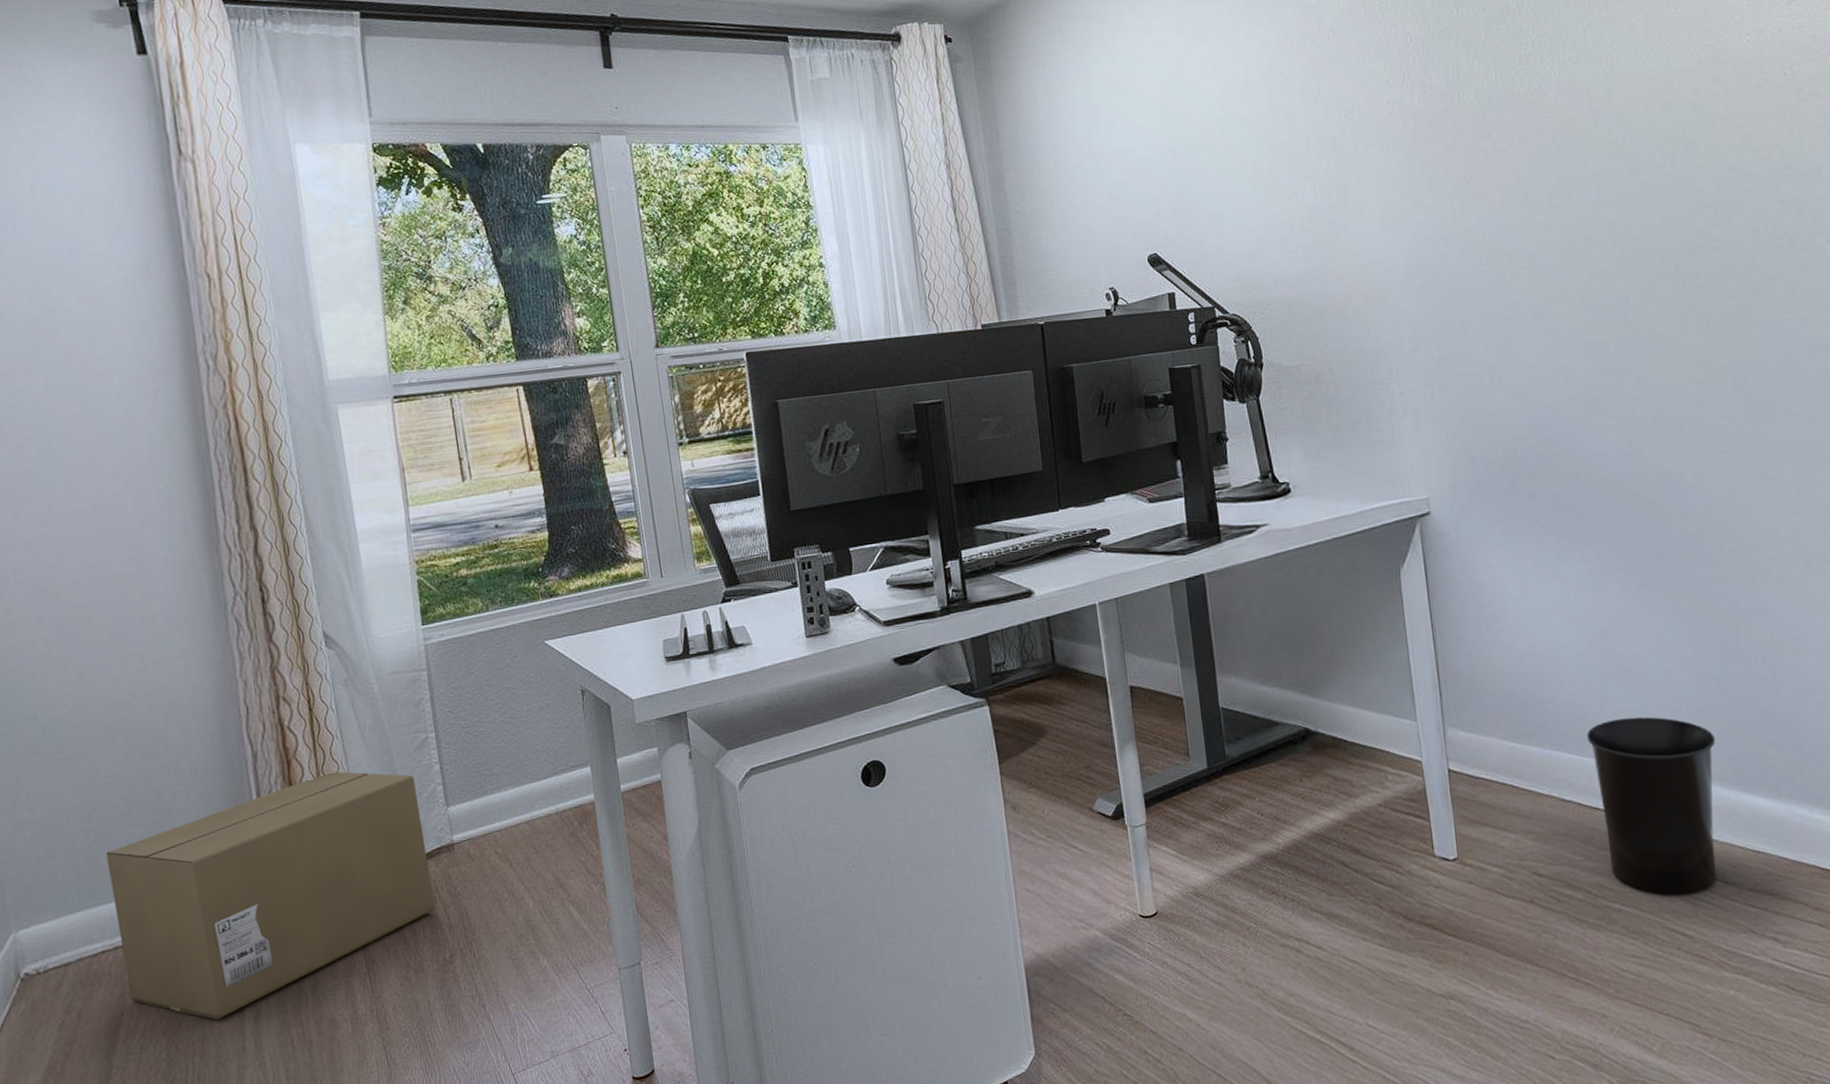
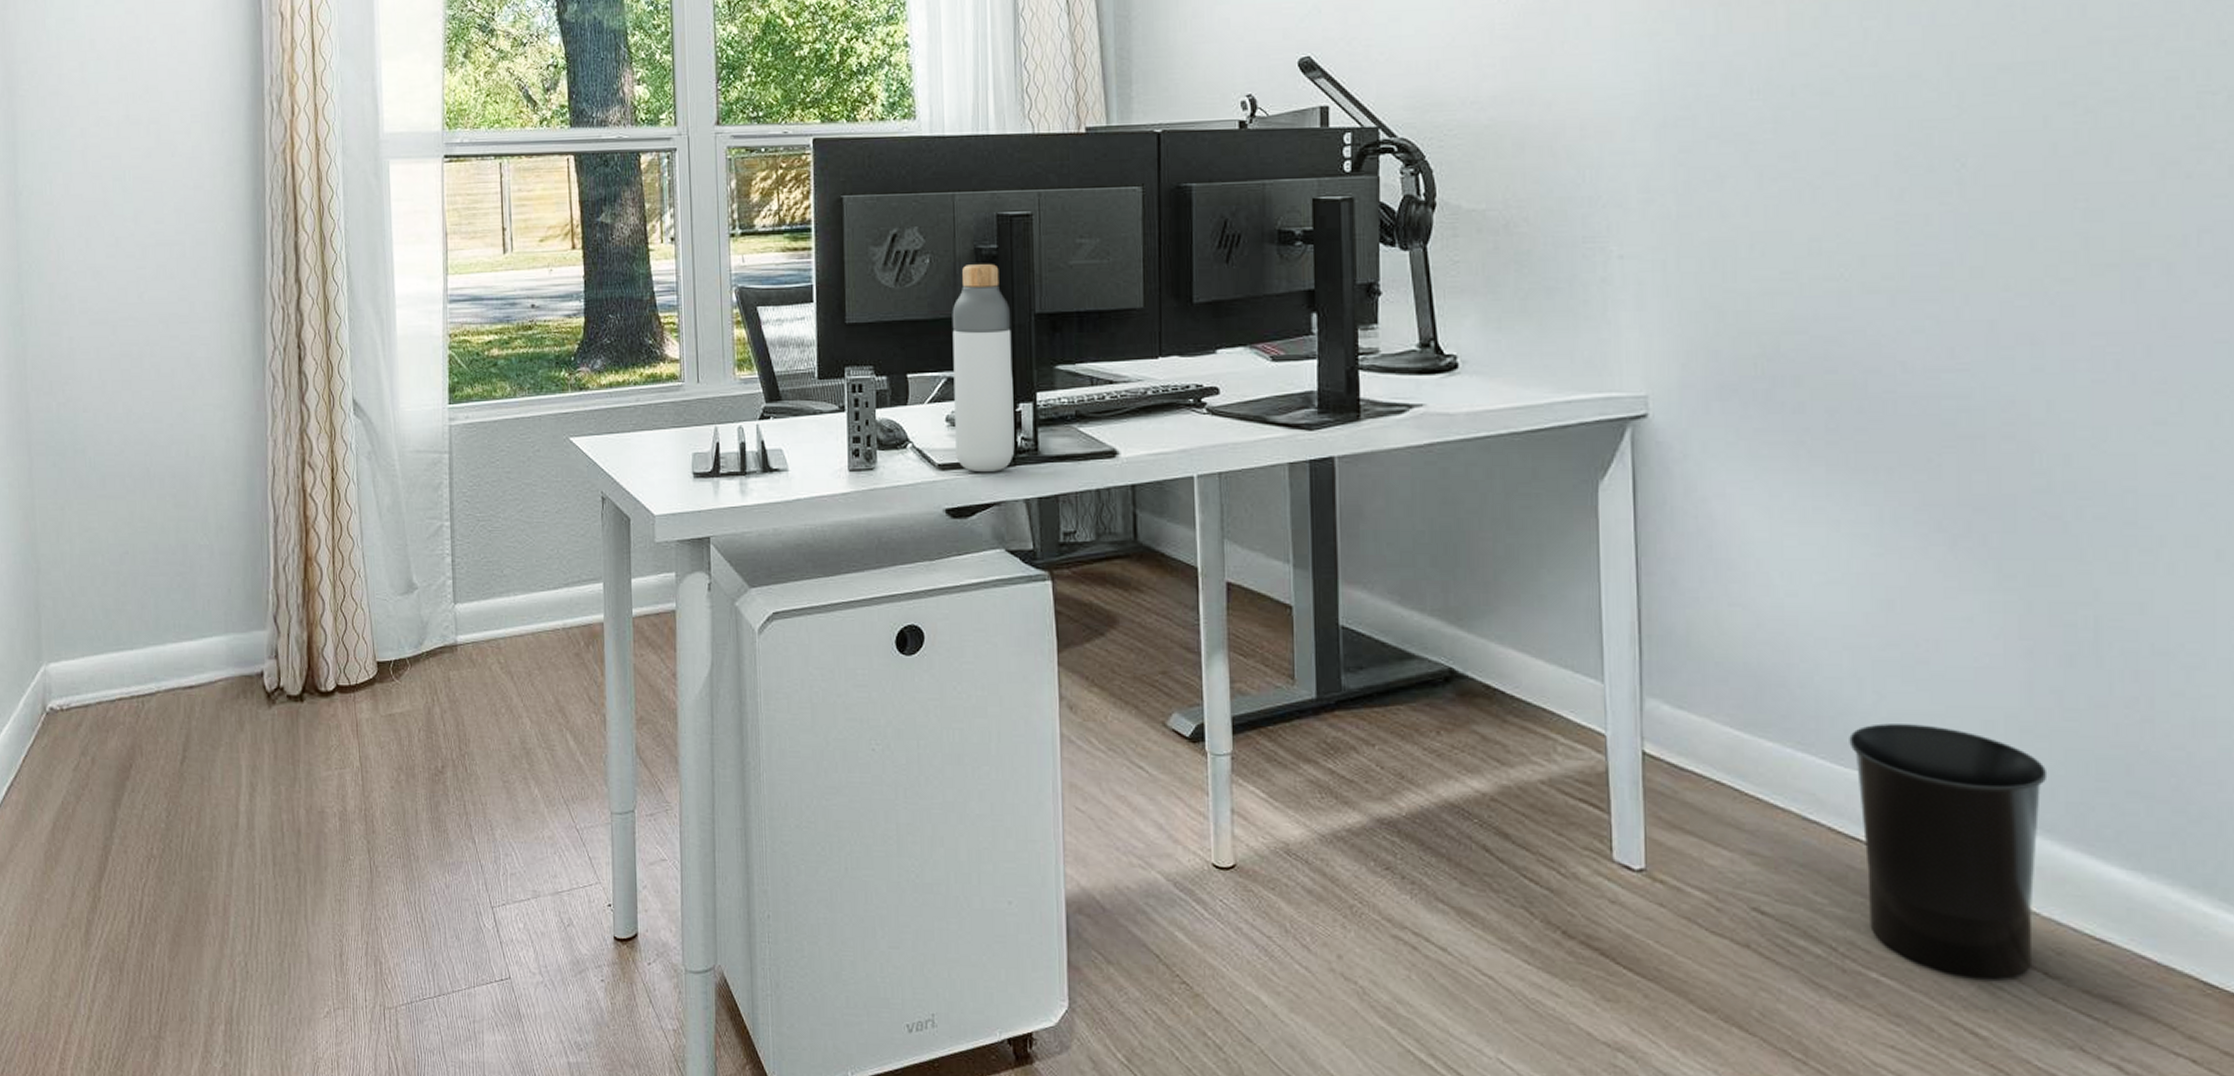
box: present [106,771,435,1020] -> none [132,547,432,789]
bottle: none [883,446,947,624] -> present [952,263,1014,473]

